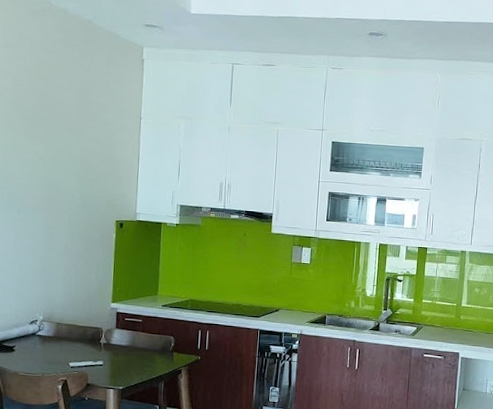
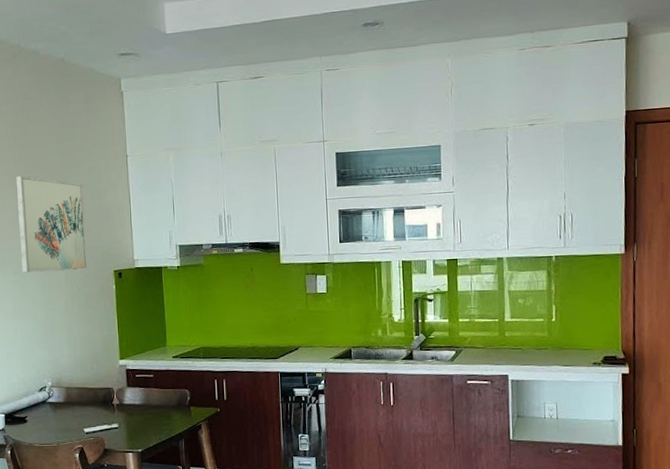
wall art: none [26,122,96,217] -> present [16,176,87,273]

